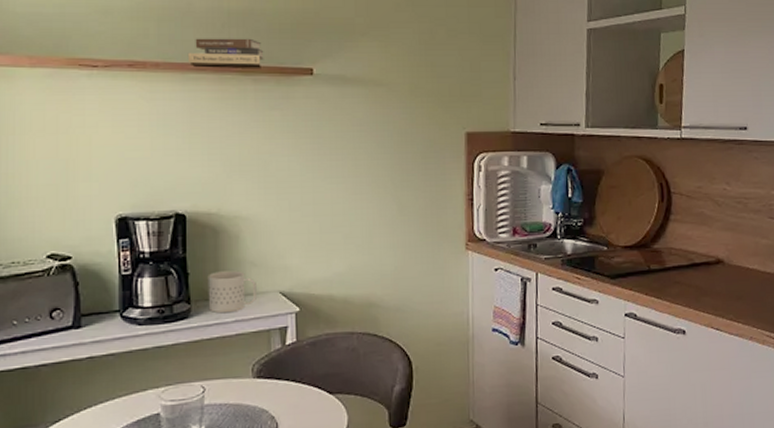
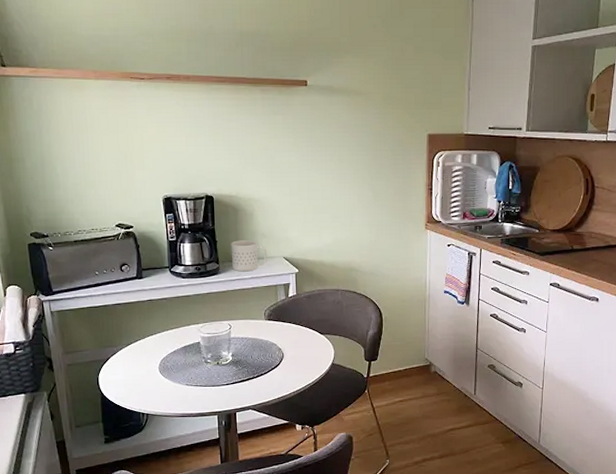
books: present [187,38,264,68] -> none [210,55,269,80]

